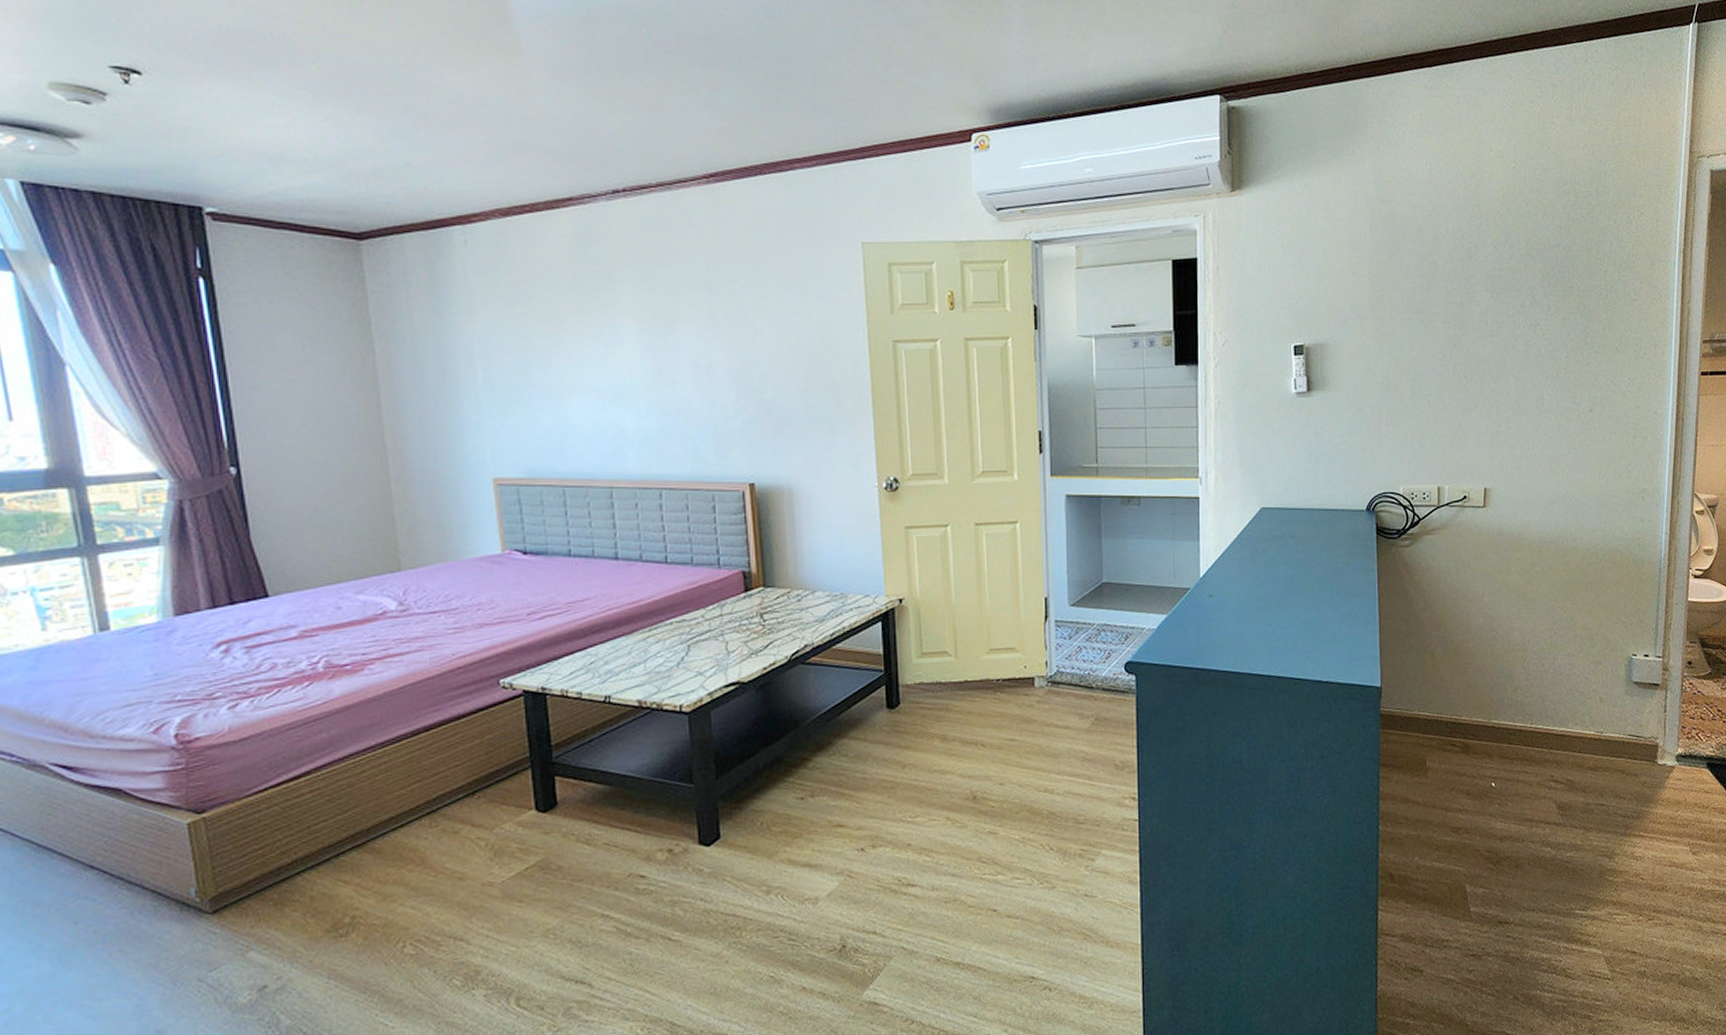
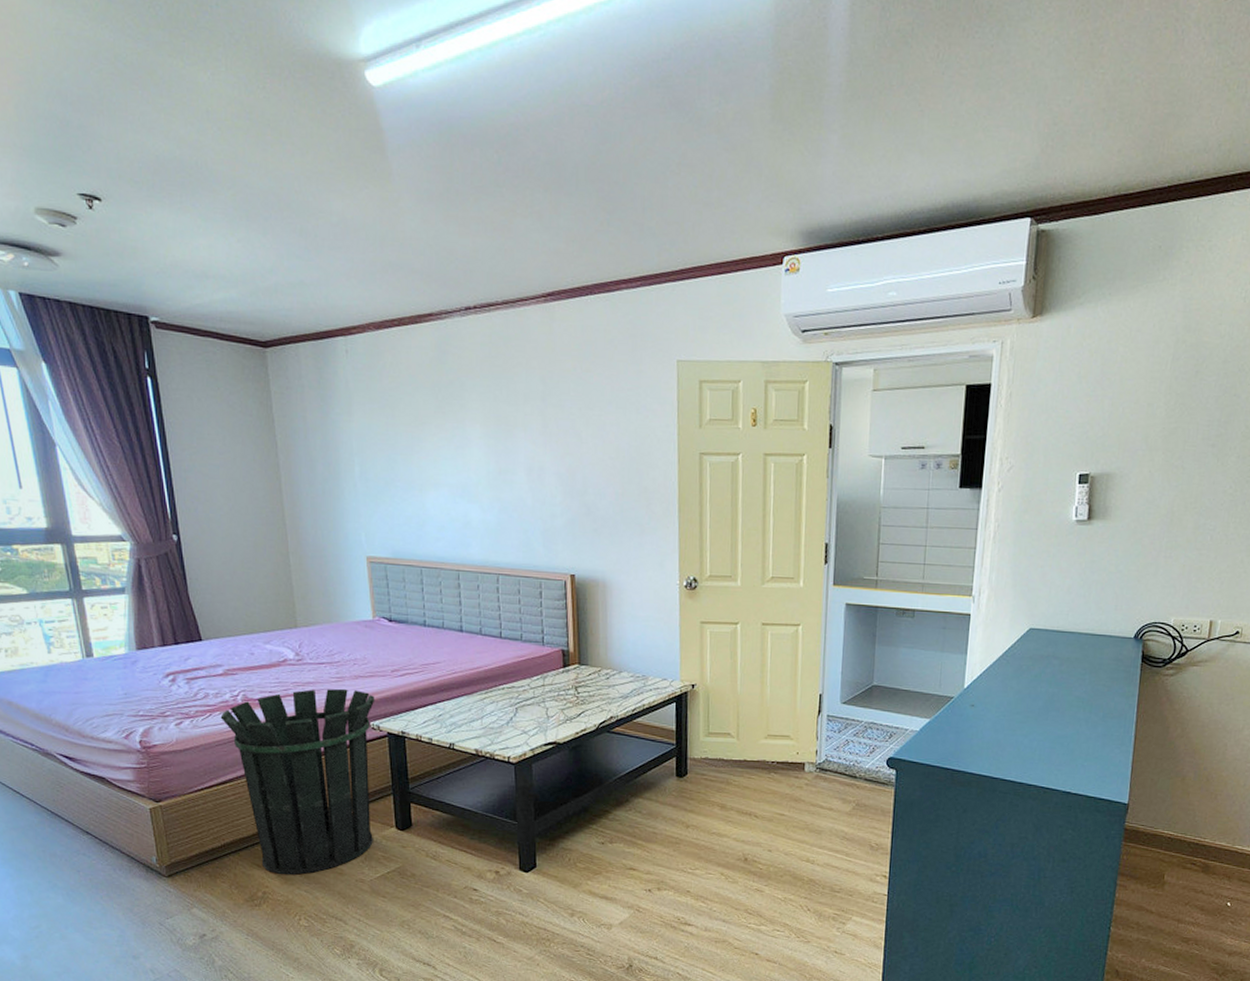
waste bin: none [293,641,506,891] -> present [220,688,375,875]

